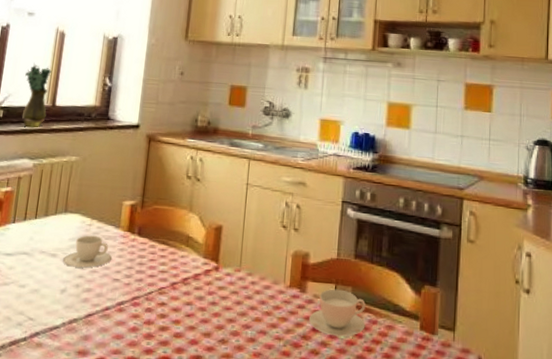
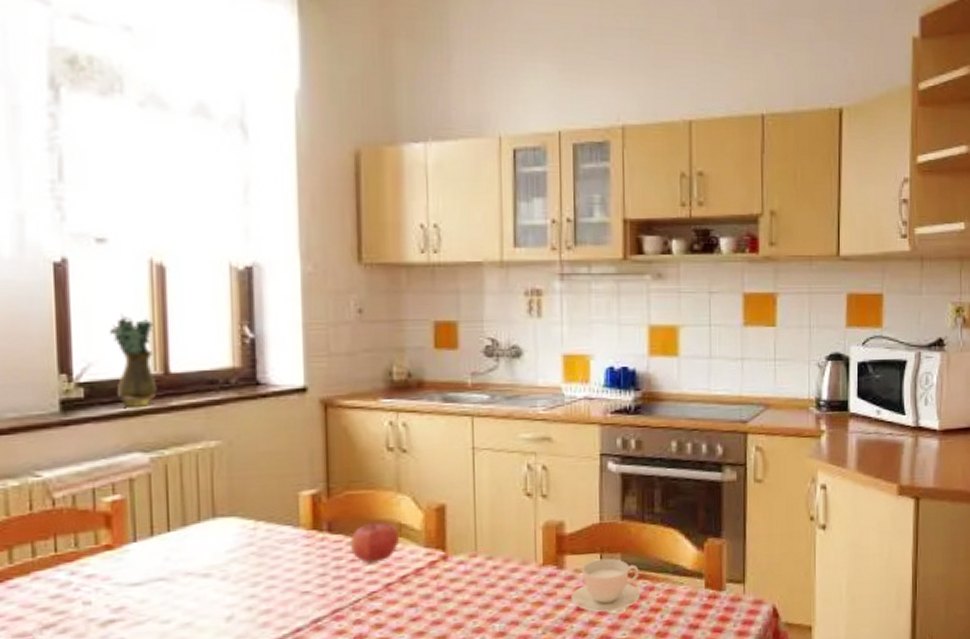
cup: present [63,235,112,268] -> none [222,541,294,586]
fruit: none [152,231,187,263] -> present [351,521,400,562]

